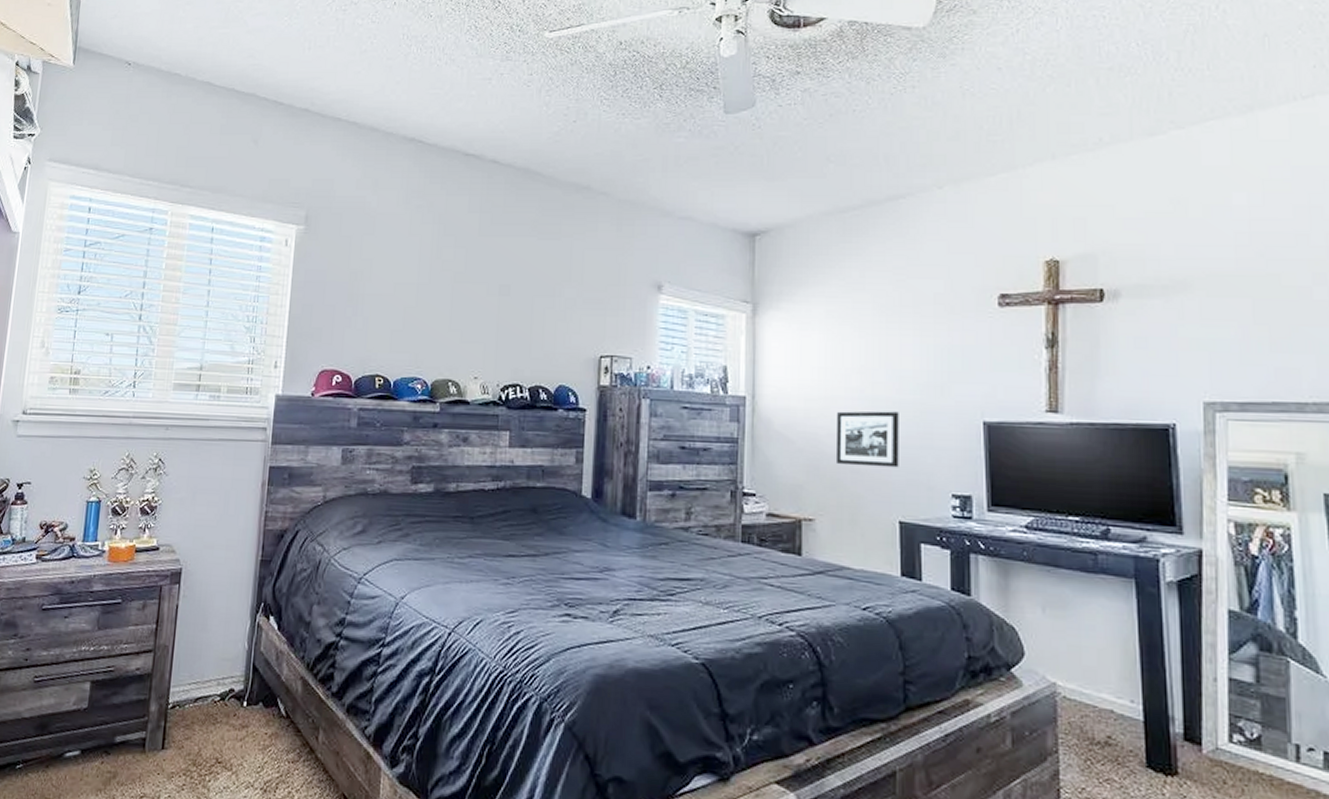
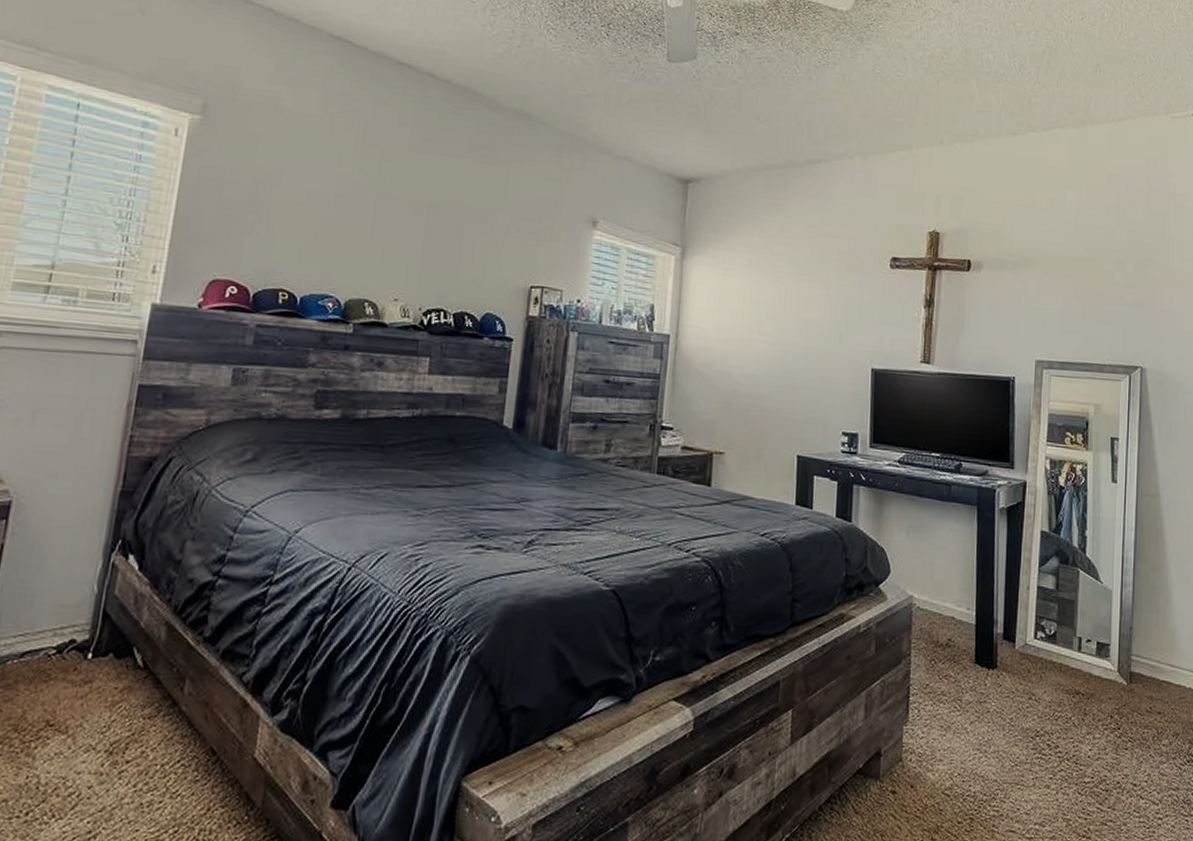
picture frame: present [835,411,899,468] -> none [746,353,804,407]

